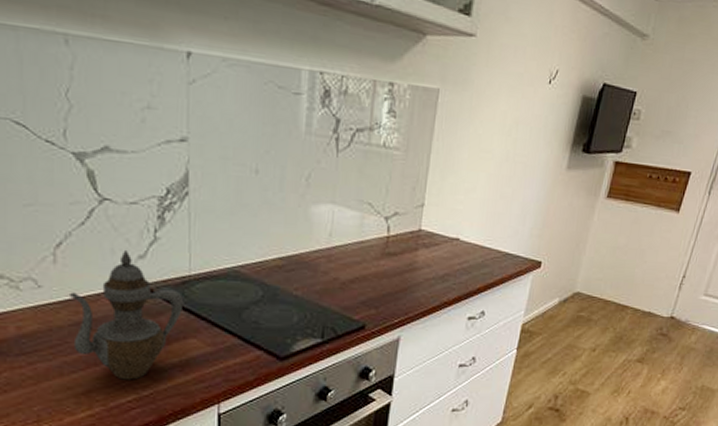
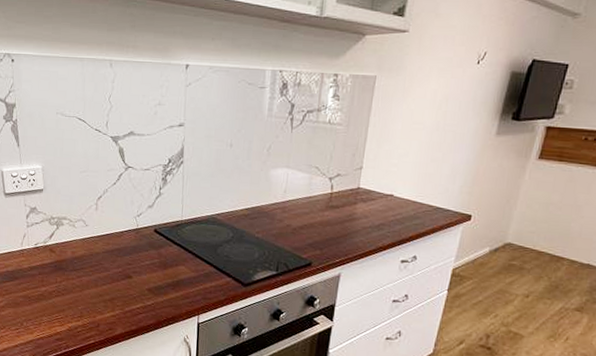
teapot: present [68,249,184,380] -> none [103,201,177,293]

